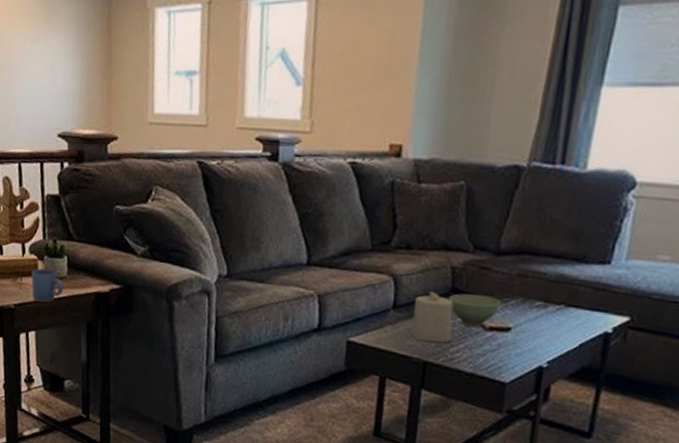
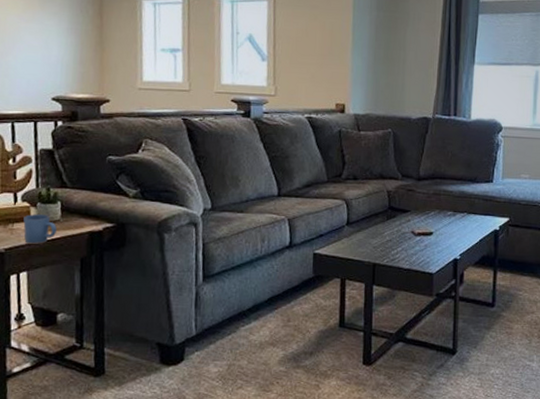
candle: present [411,292,454,343] -> none [362,210,392,249]
bowl: present [448,293,502,328] -> none [387,210,425,235]

